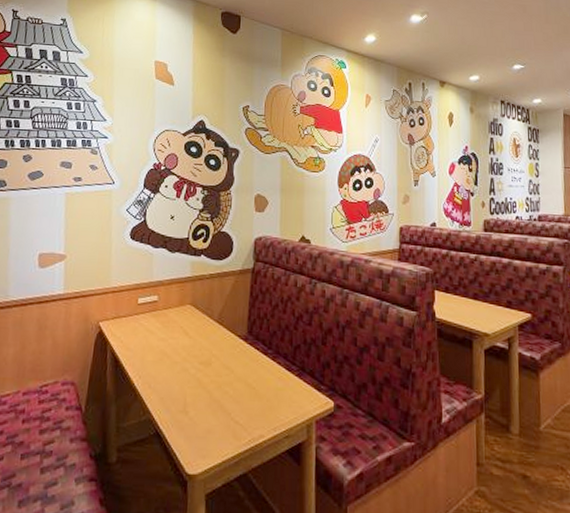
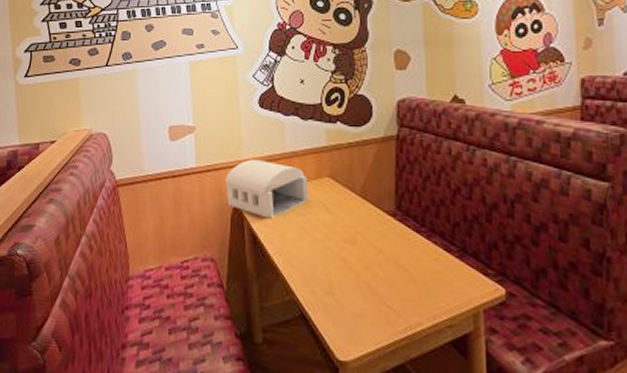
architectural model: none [91,287,172,343] -> present [224,159,309,219]

